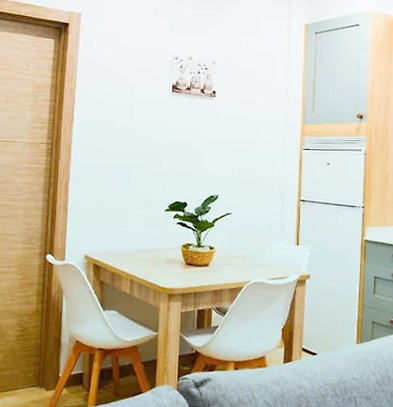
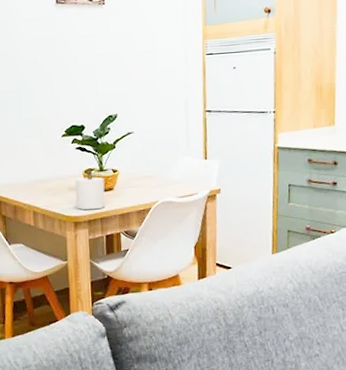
candle: none [171,247,201,284] -> present [75,172,106,210]

